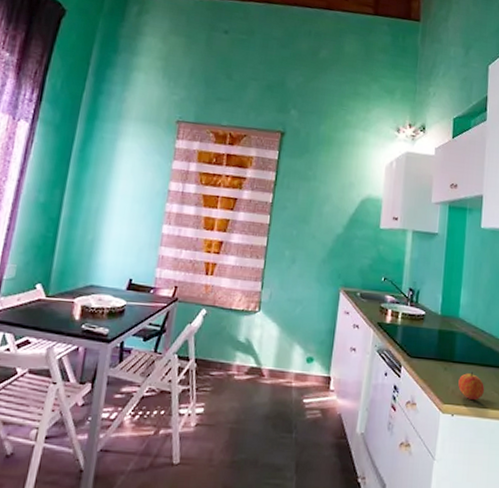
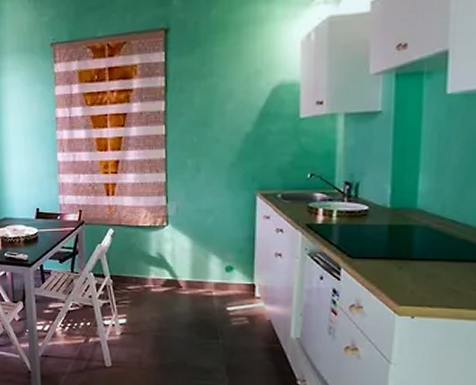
fruit: present [458,371,485,400] -> none [419,268,458,300]

